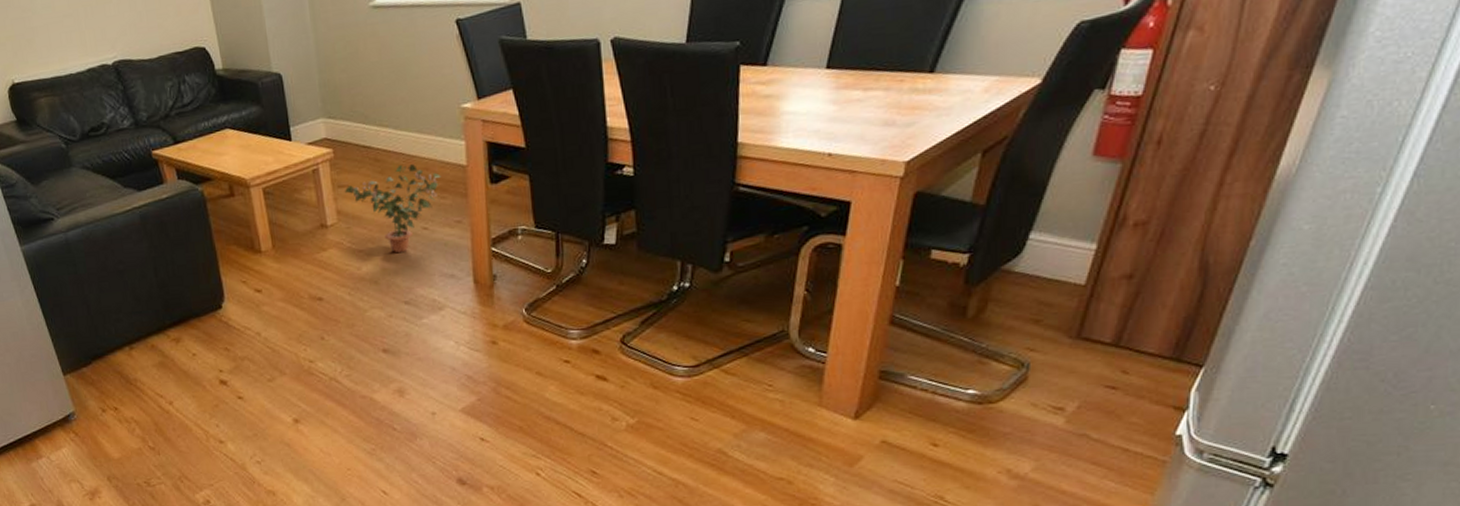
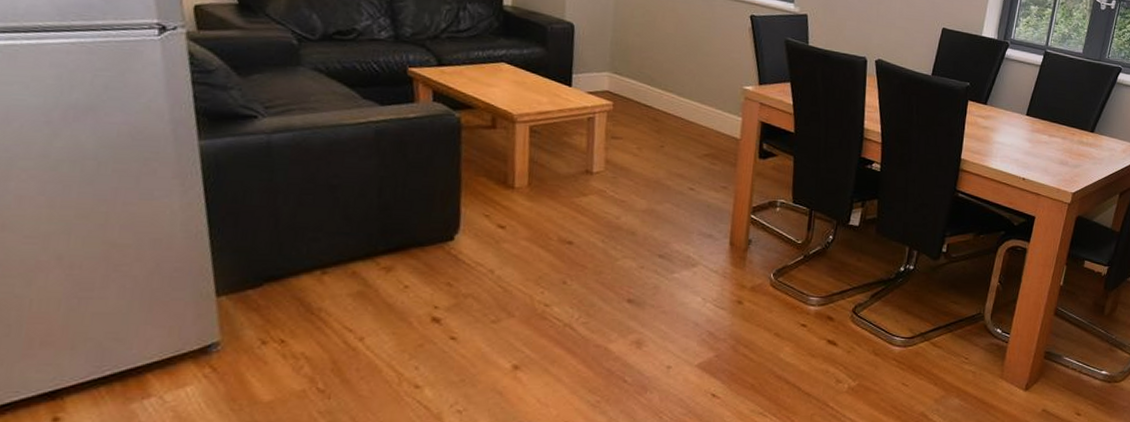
potted plant: present [344,164,441,254] -> none [616,127,715,209]

